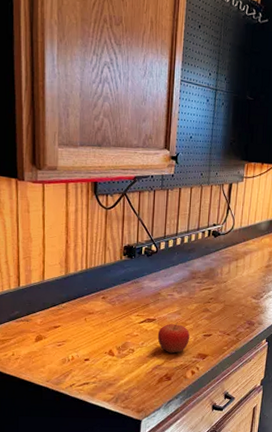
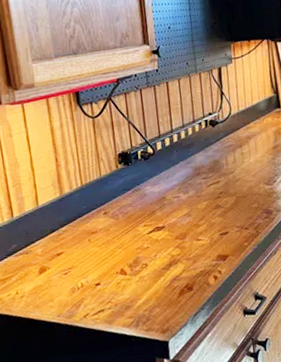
fruit: present [157,322,190,353] -> none [170,225,206,261]

